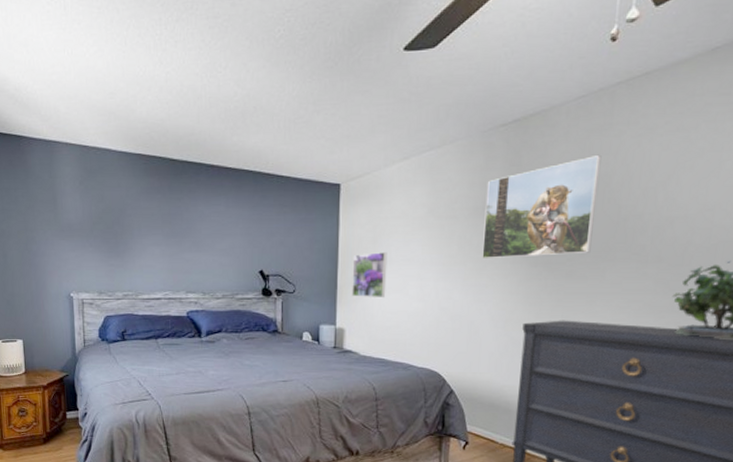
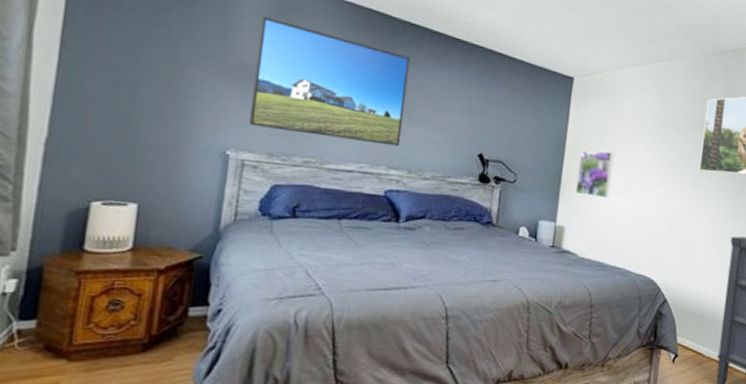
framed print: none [77,180,194,273] -> present [249,16,410,147]

